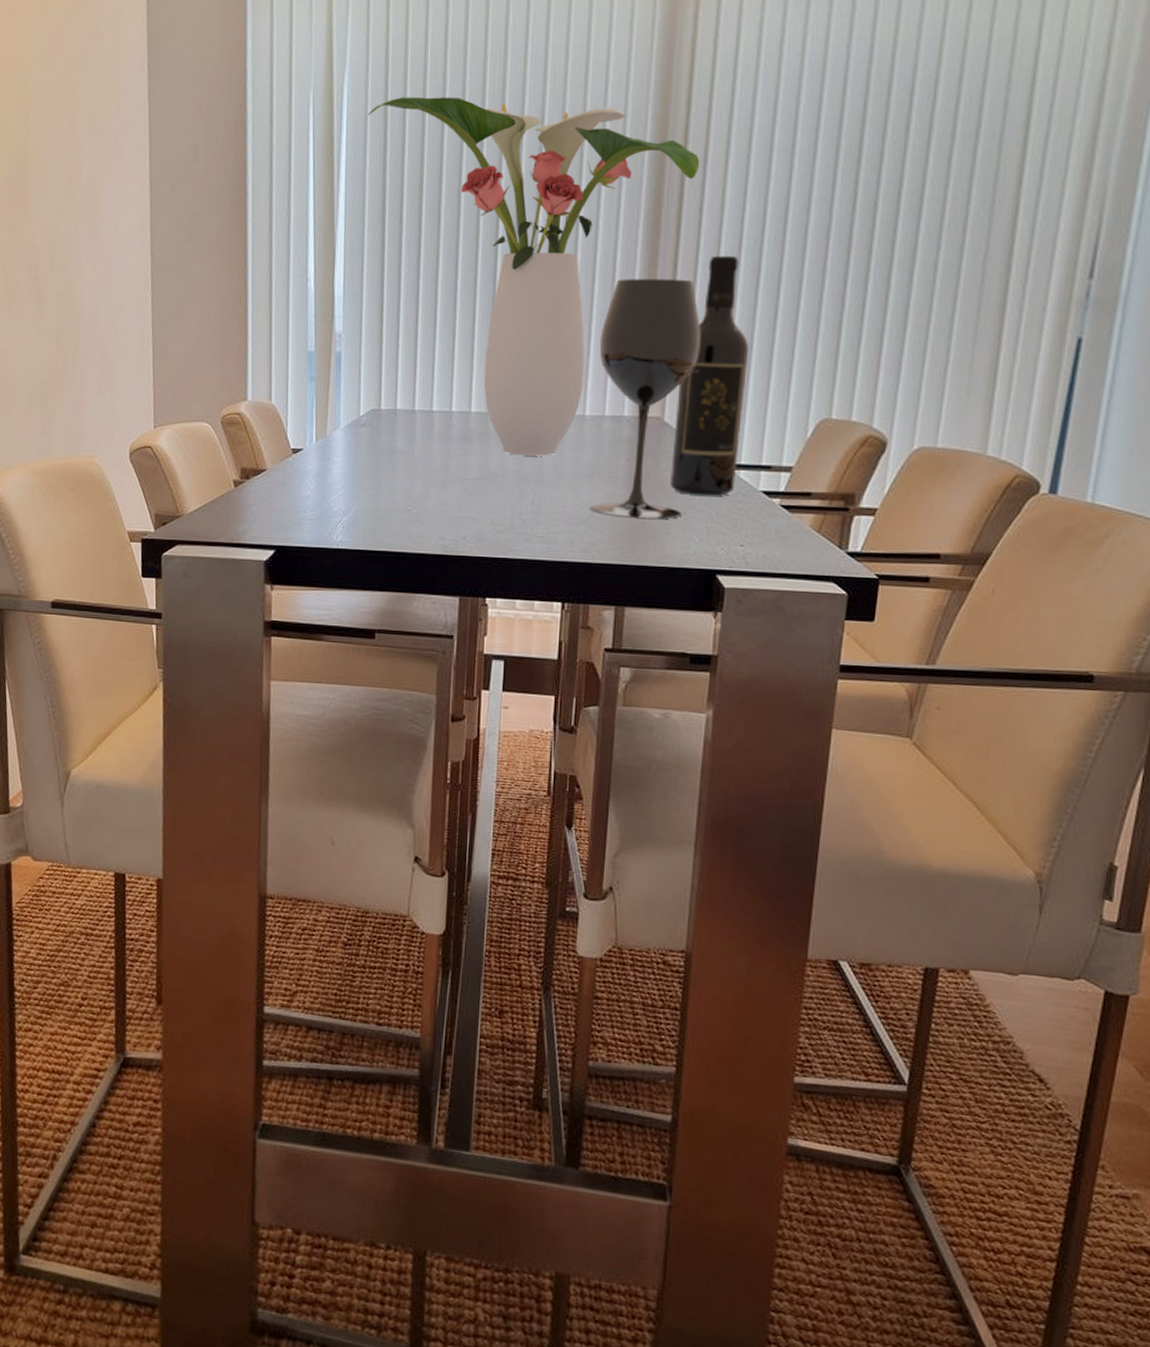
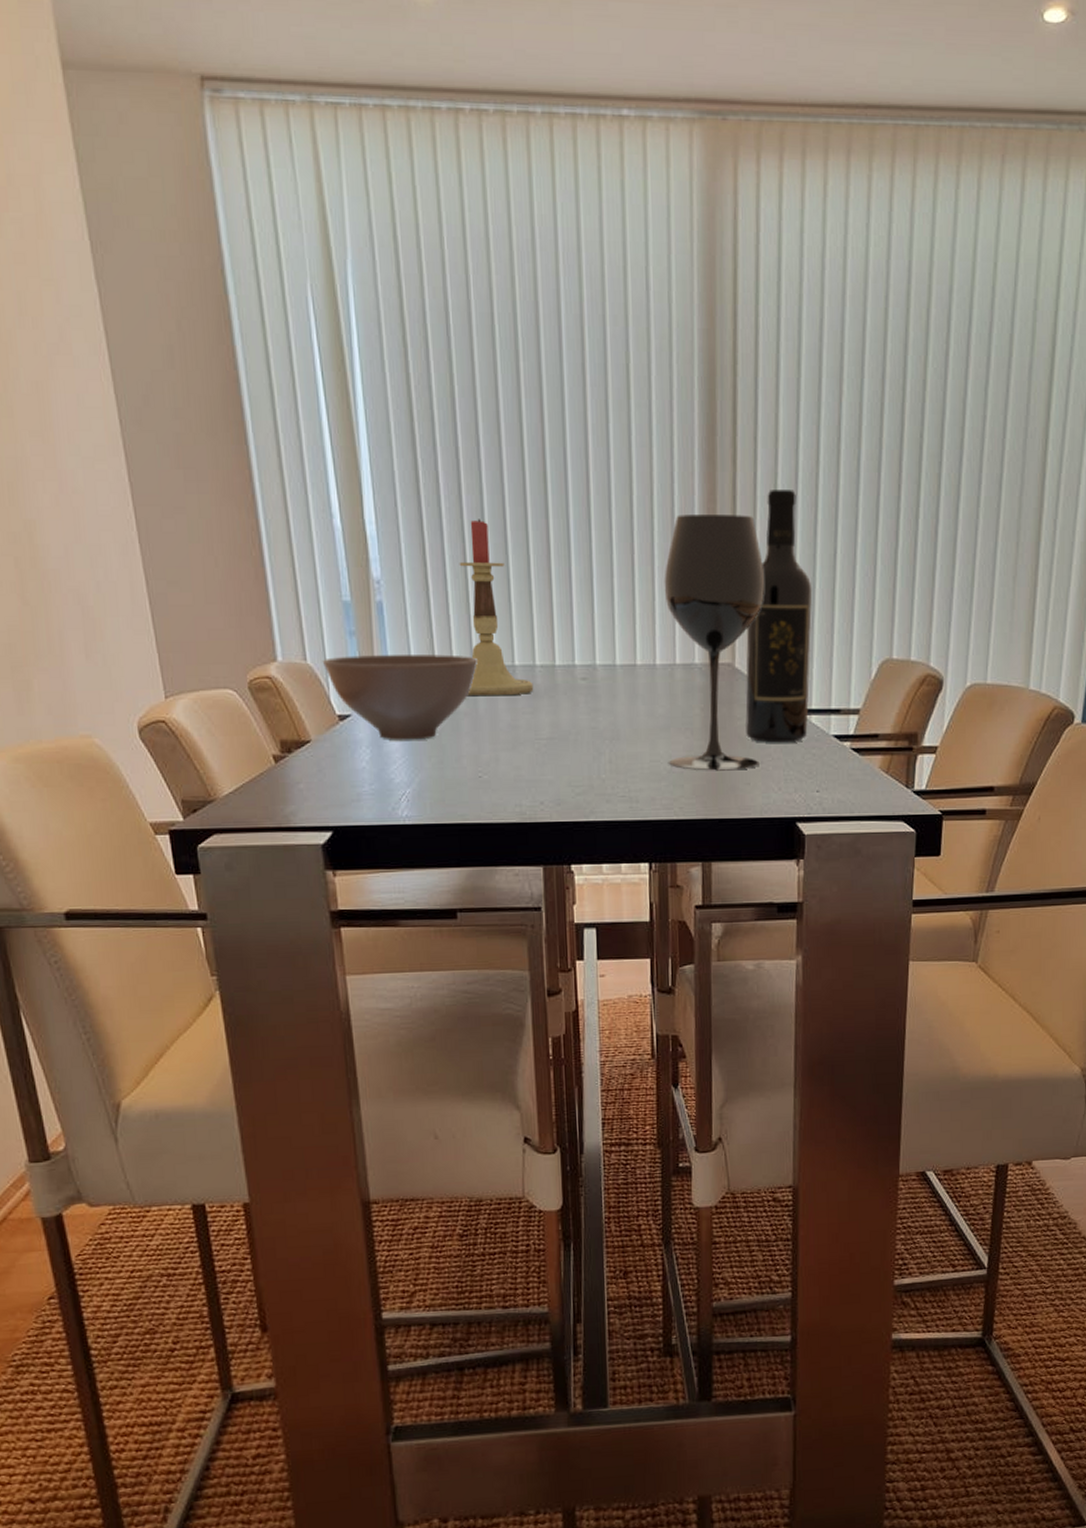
bowl: none [284,398,420,474] -> present [322,654,479,740]
flower arrangement: present [368,96,700,456] -> none [380,295,751,711]
candlestick: none [406,282,467,439] -> present [459,519,534,697]

